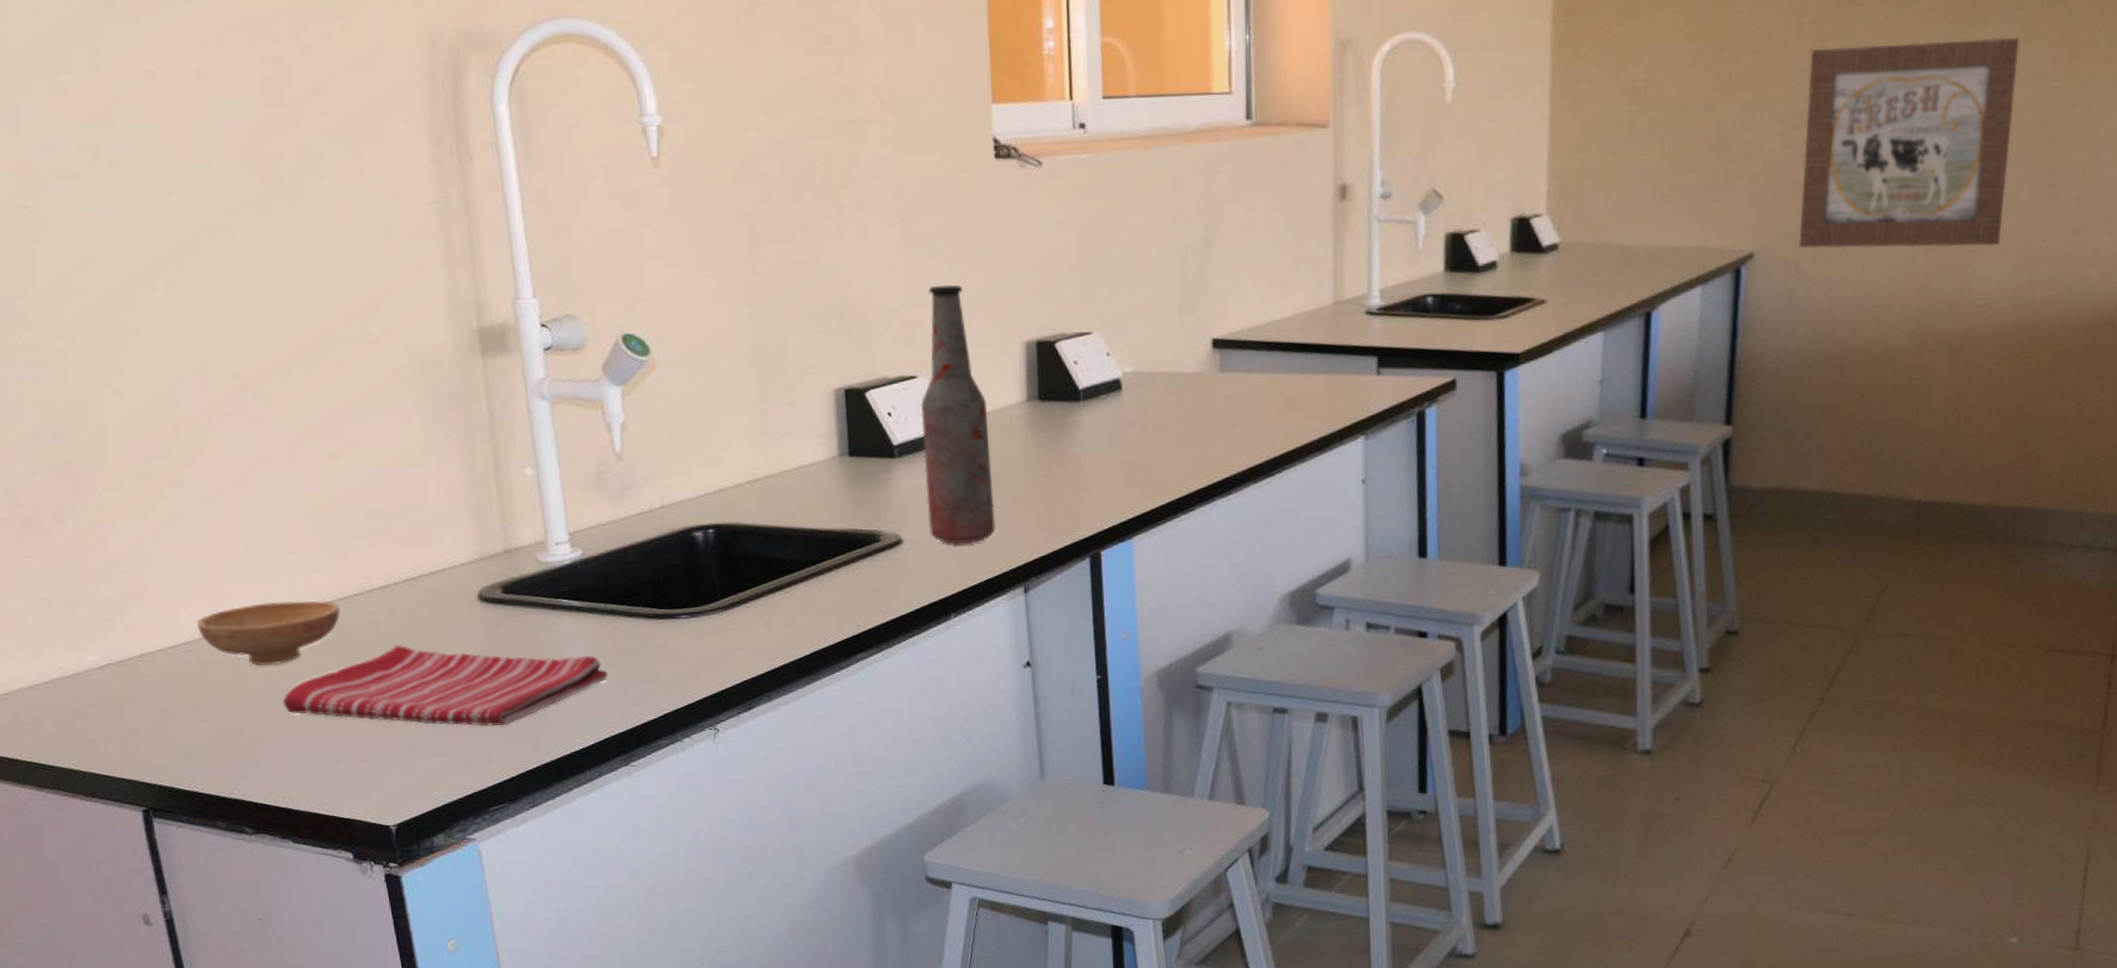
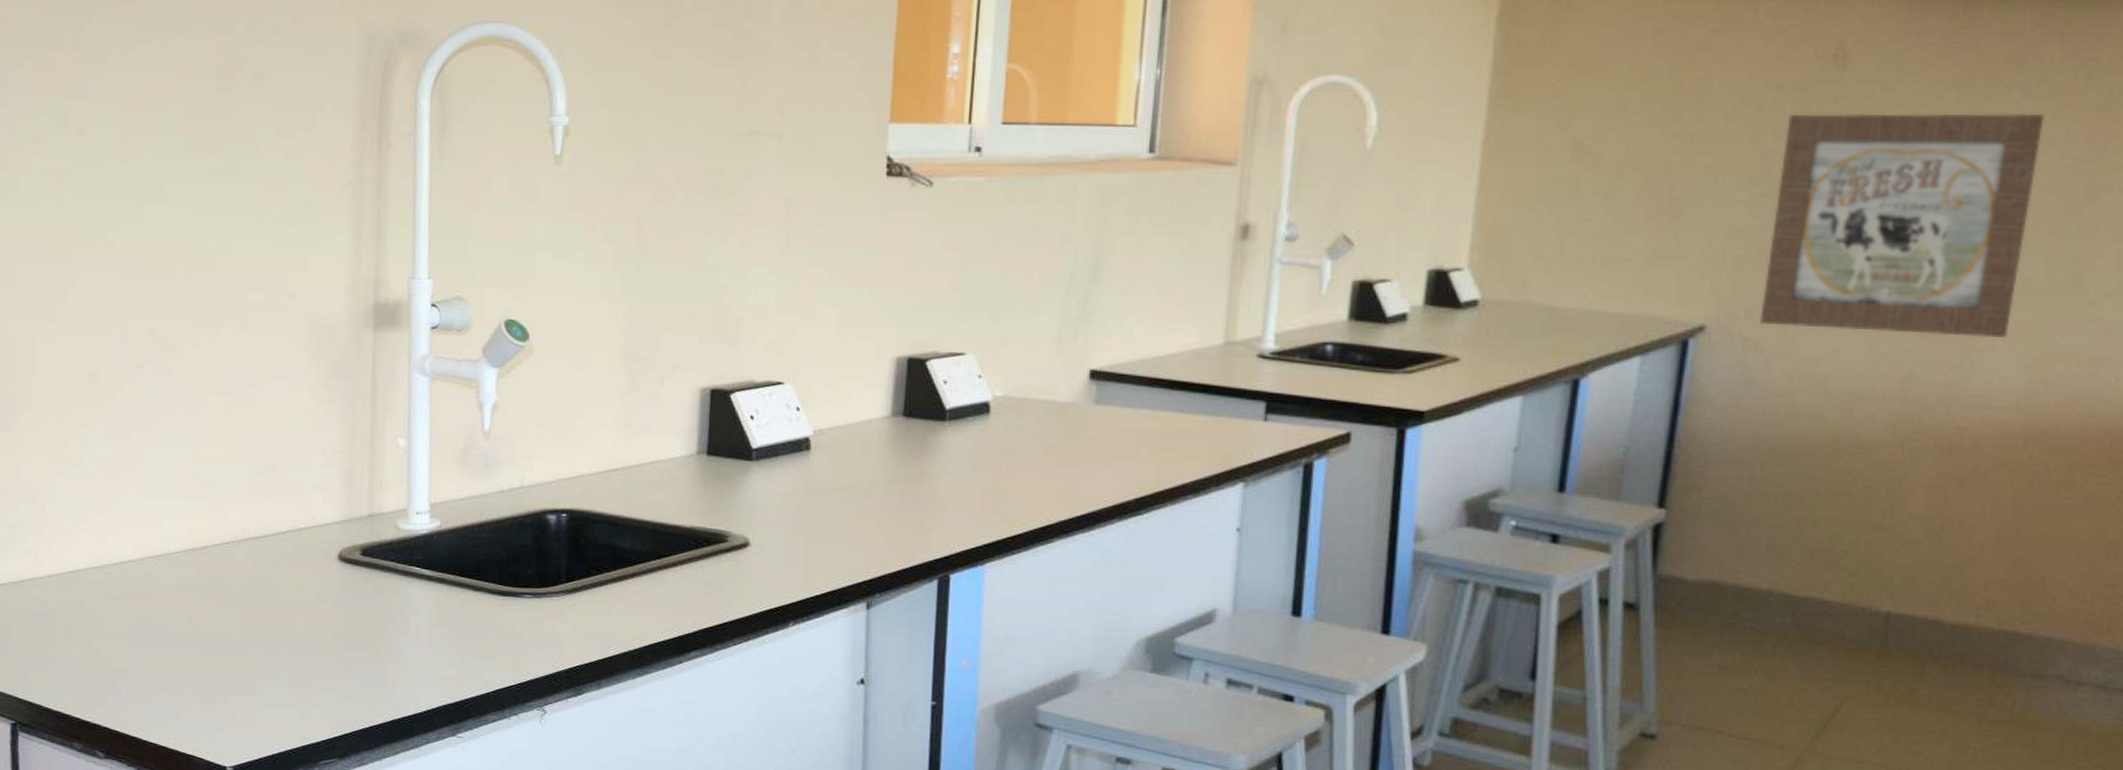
bowl: present [196,601,340,667] -> none [84,541,212,602]
dish towel: present [283,645,608,726] -> none [149,594,448,682]
bottle: present [920,285,996,544] -> none [777,295,850,553]

